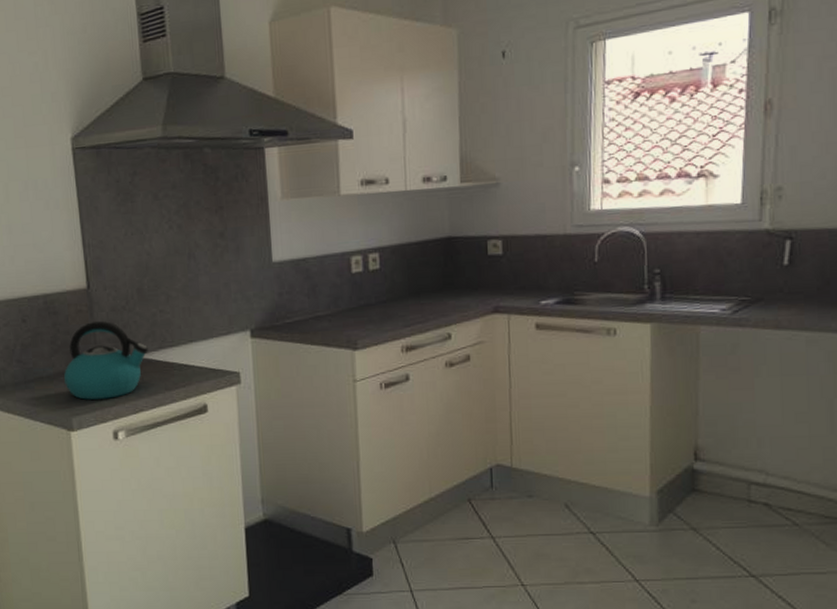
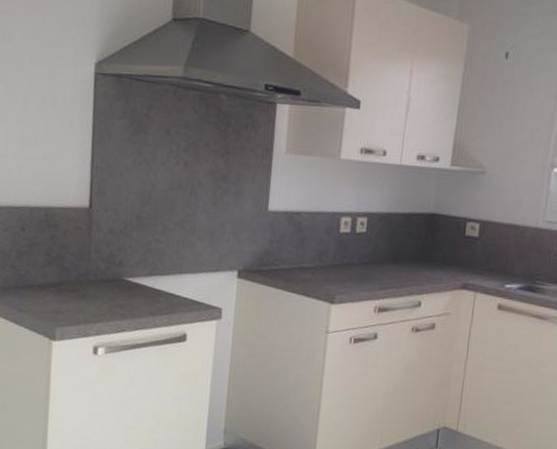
kettle: present [64,320,149,401] -> none [54,240,140,315]

